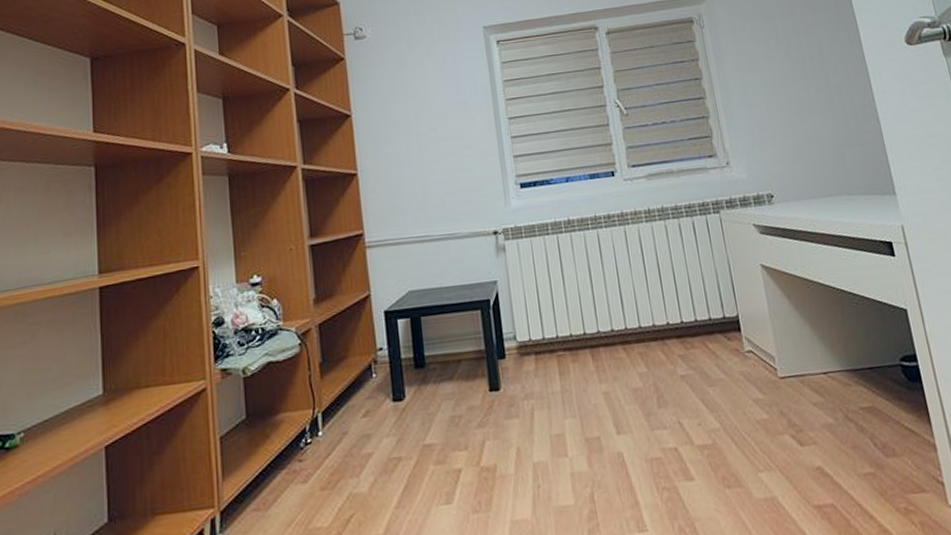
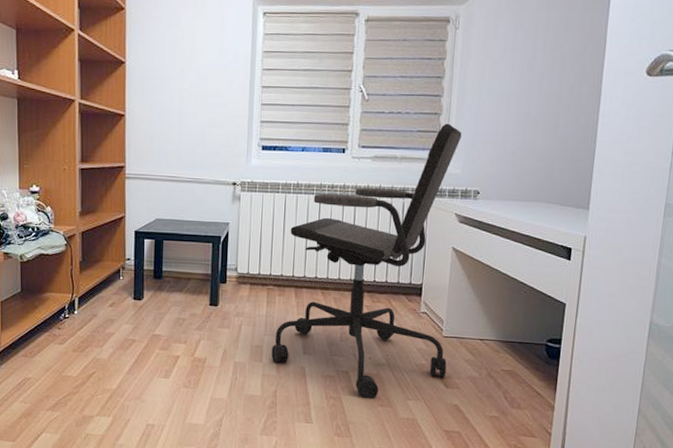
office chair: none [570,125,796,482] -> present [271,123,462,400]

